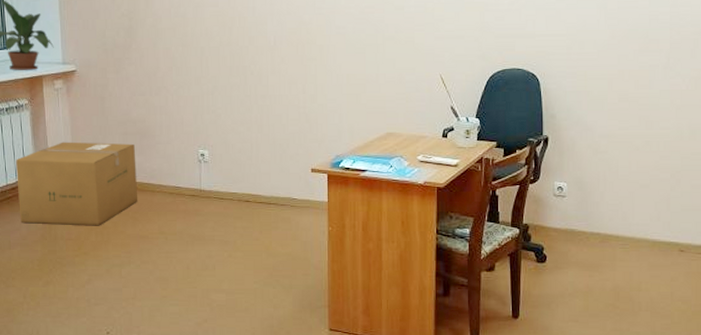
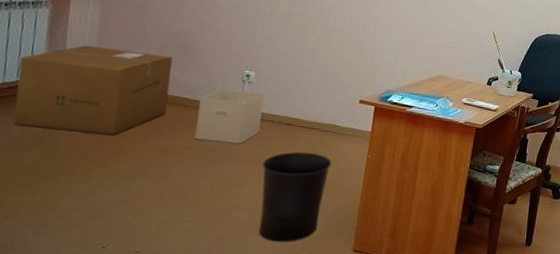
storage box: none [164,171,222,225] -> present [194,88,264,144]
waste bin: none [230,229,295,323] -> present [258,151,332,242]

